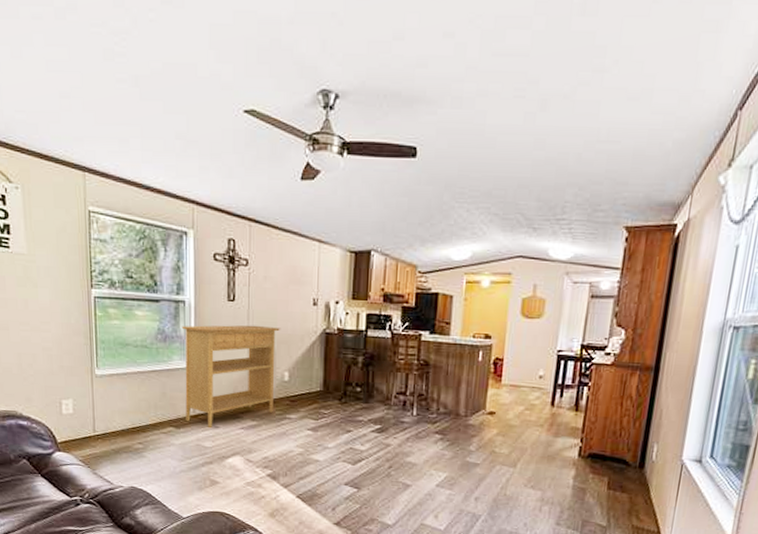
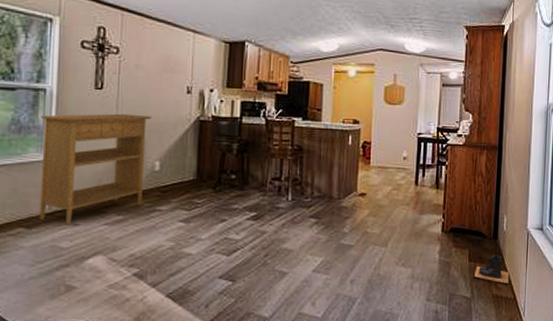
boots: none [611,484,655,517] -> present [473,255,510,284]

